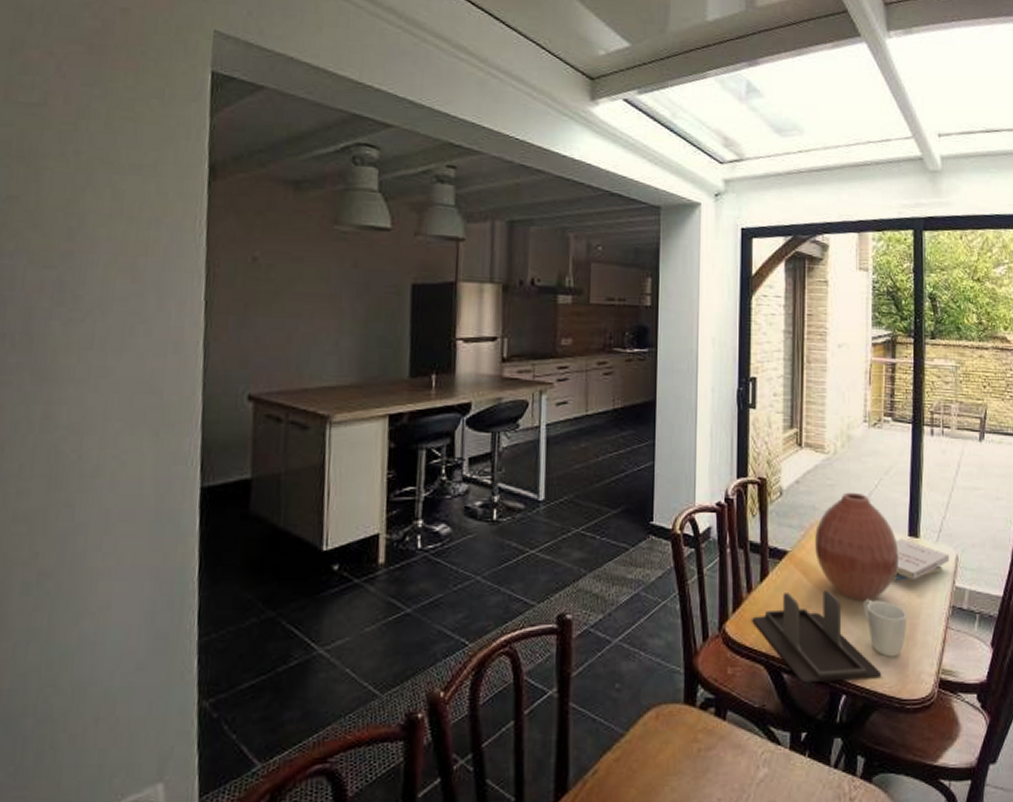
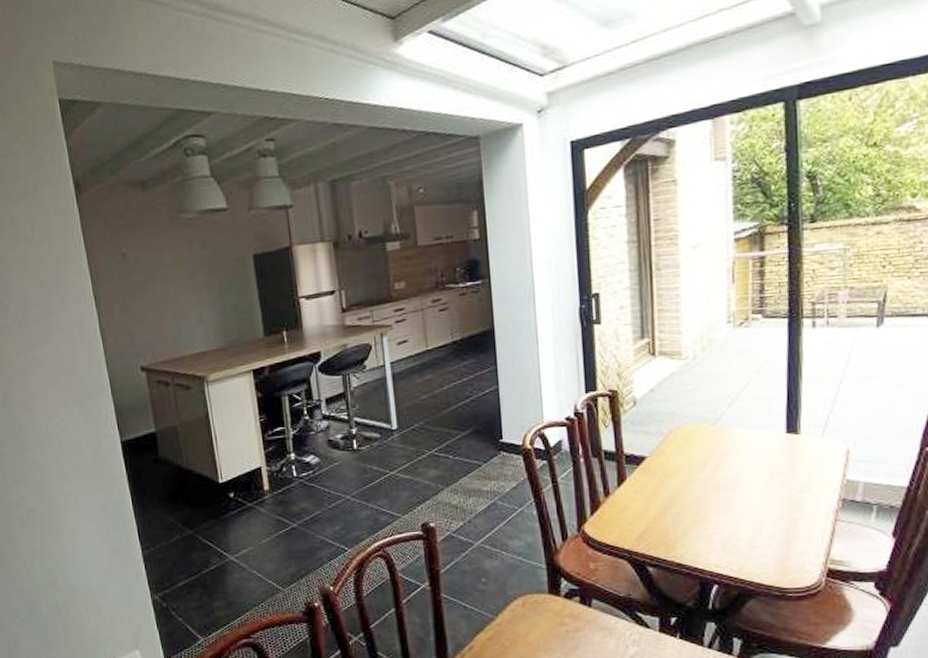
napkin holder: present [752,589,882,684] -> none [611,490,758,575]
vase: present [815,492,899,602] -> none [675,394,776,500]
mug: present [862,599,907,657] -> none [733,496,787,550]
books: present [894,538,950,581] -> none [770,436,839,478]

